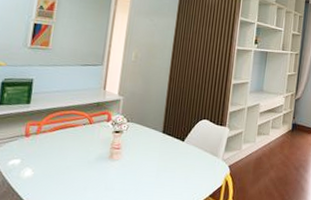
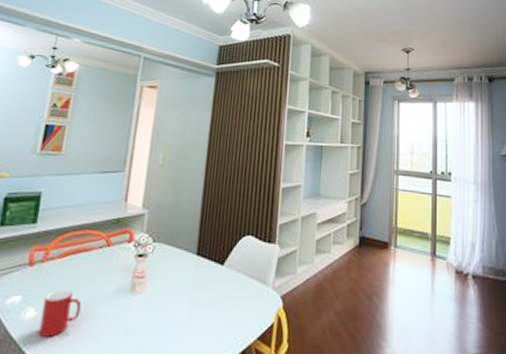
cup: none [36,156,70,191] -> present [38,290,82,337]

